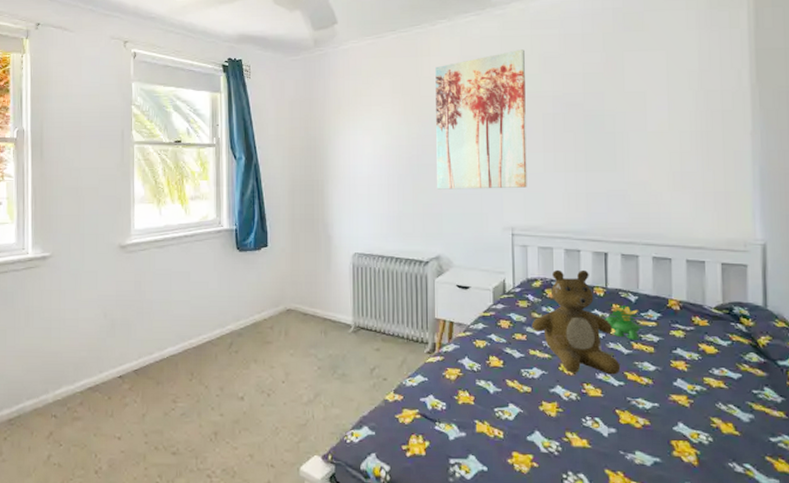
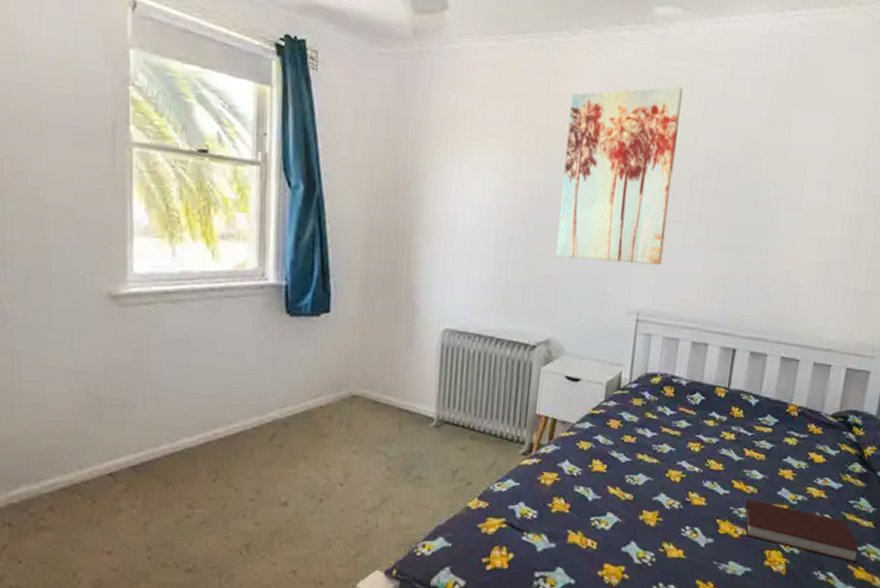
teddy bear: present [531,269,621,375] -> none [643,364,729,483]
toy dinosaur: present [605,304,644,340] -> none [721,407,759,447]
notebook: none [643,390,776,455] -> present [745,499,859,564]

